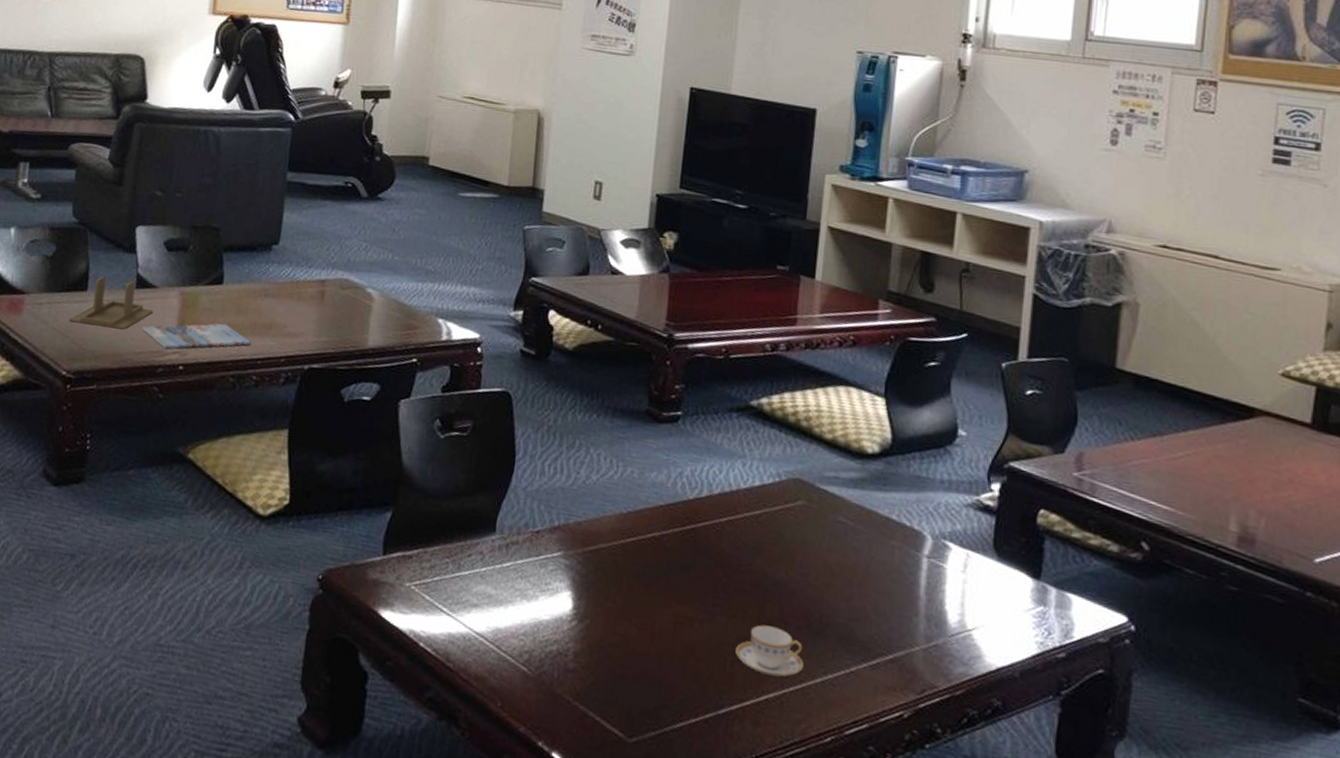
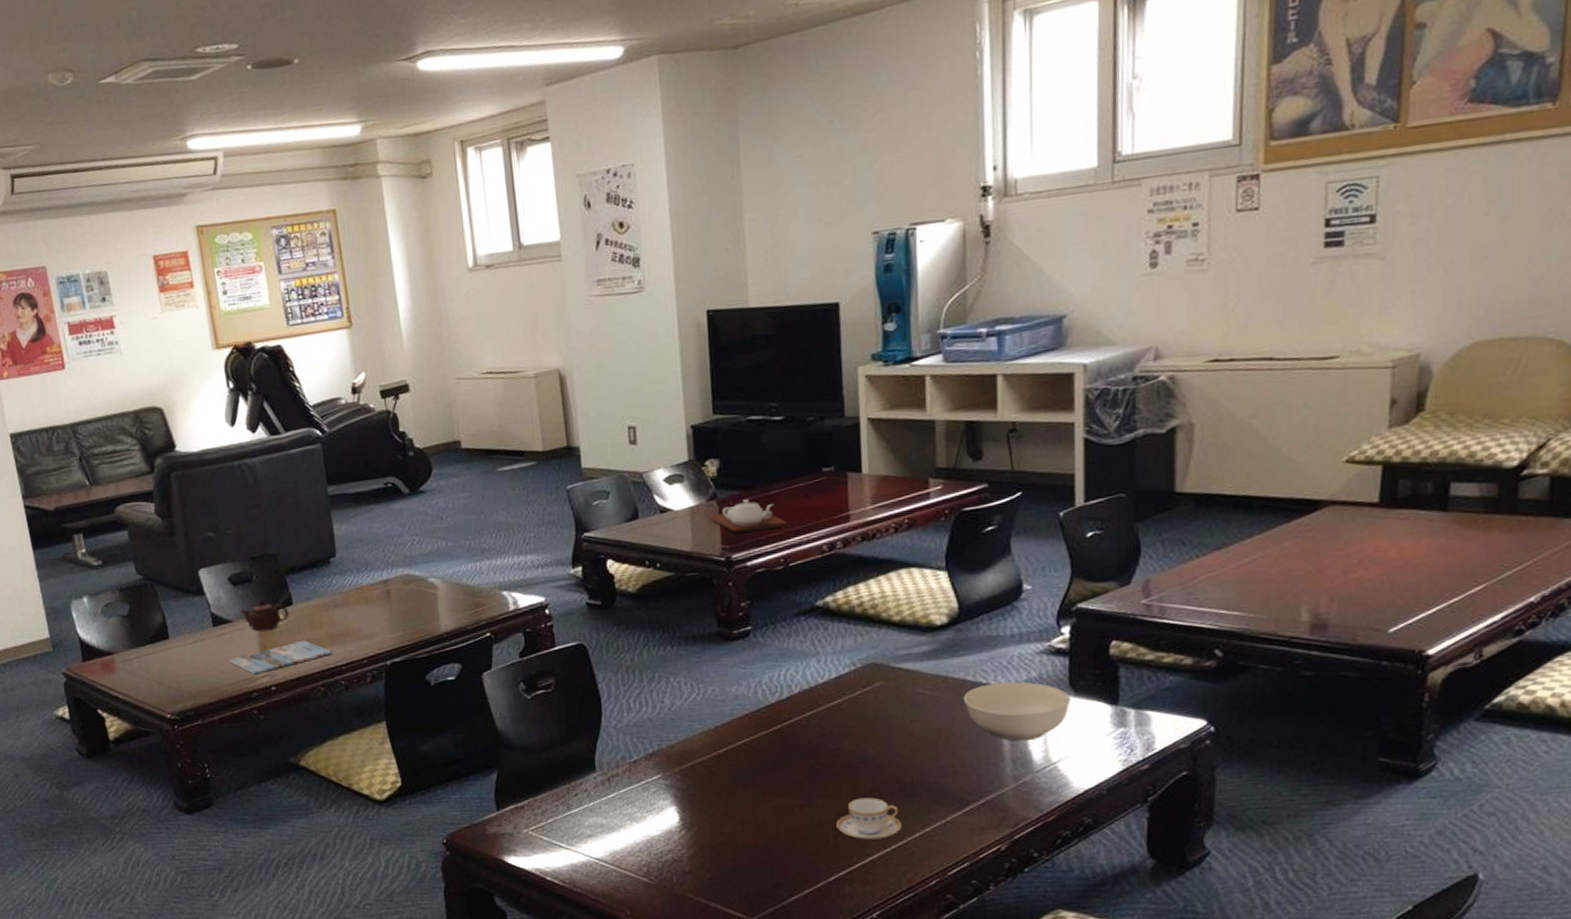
napkin holder: present [70,276,154,330] -> none [161,620,235,670]
teapot: none [167,271,217,305] -> present [240,599,289,631]
tea set: none [657,276,734,316] -> present [707,499,787,533]
bowl: none [885,527,994,599] -> present [963,681,1071,742]

